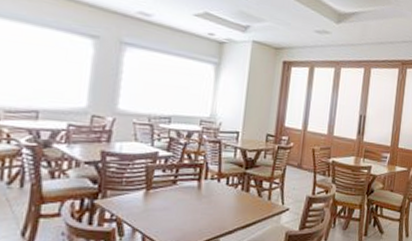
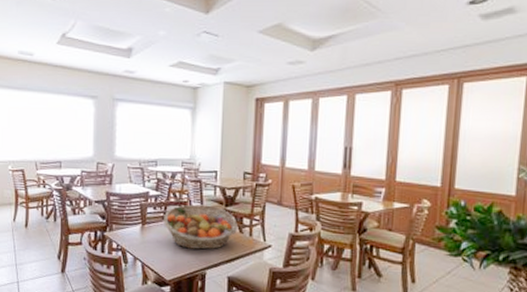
fruit basket: none [173,166,257,216] -> present [164,204,237,250]

